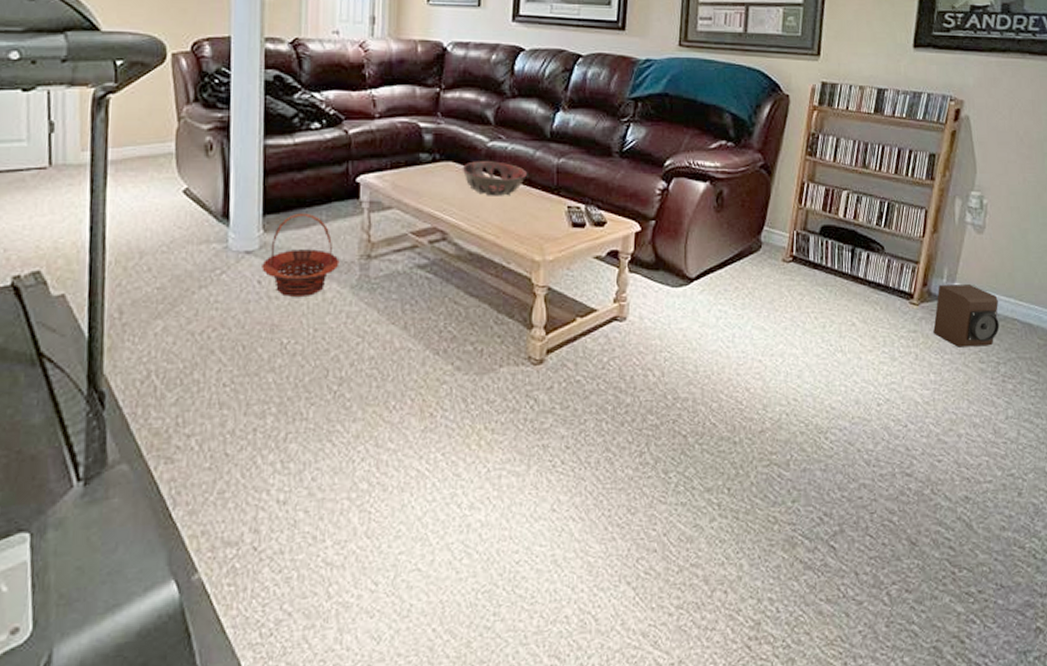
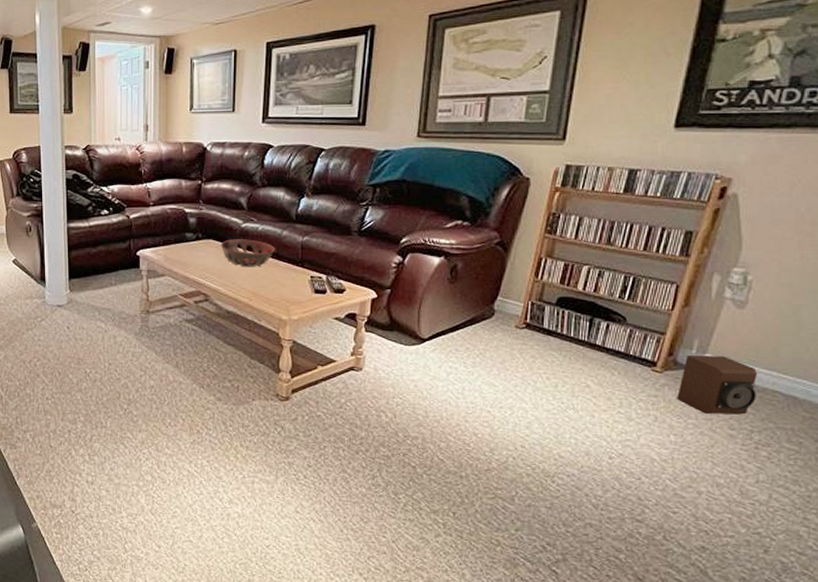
basket: present [262,213,340,298] -> none [69,278,126,340]

